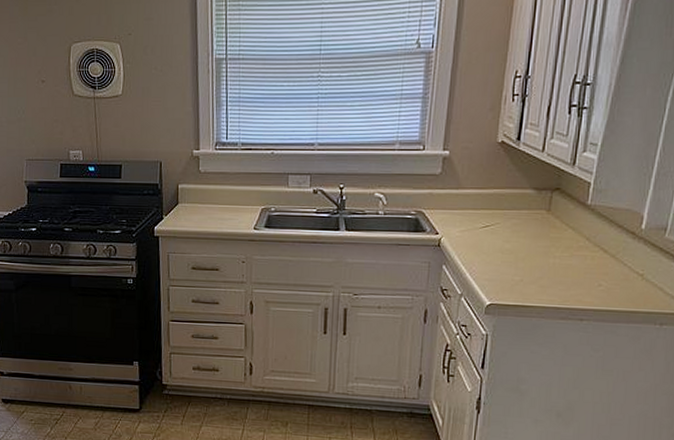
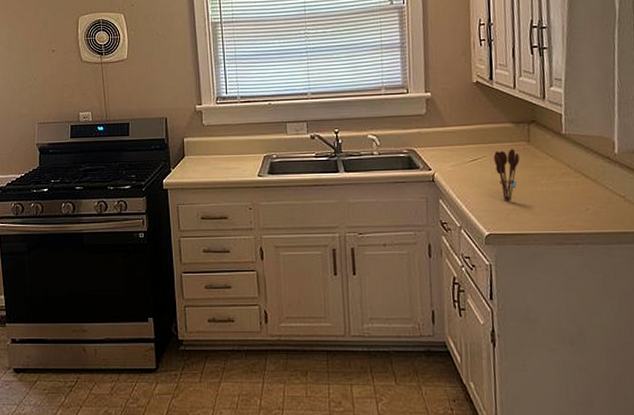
utensil holder: none [507,217,536,272] -> present [493,148,520,201]

